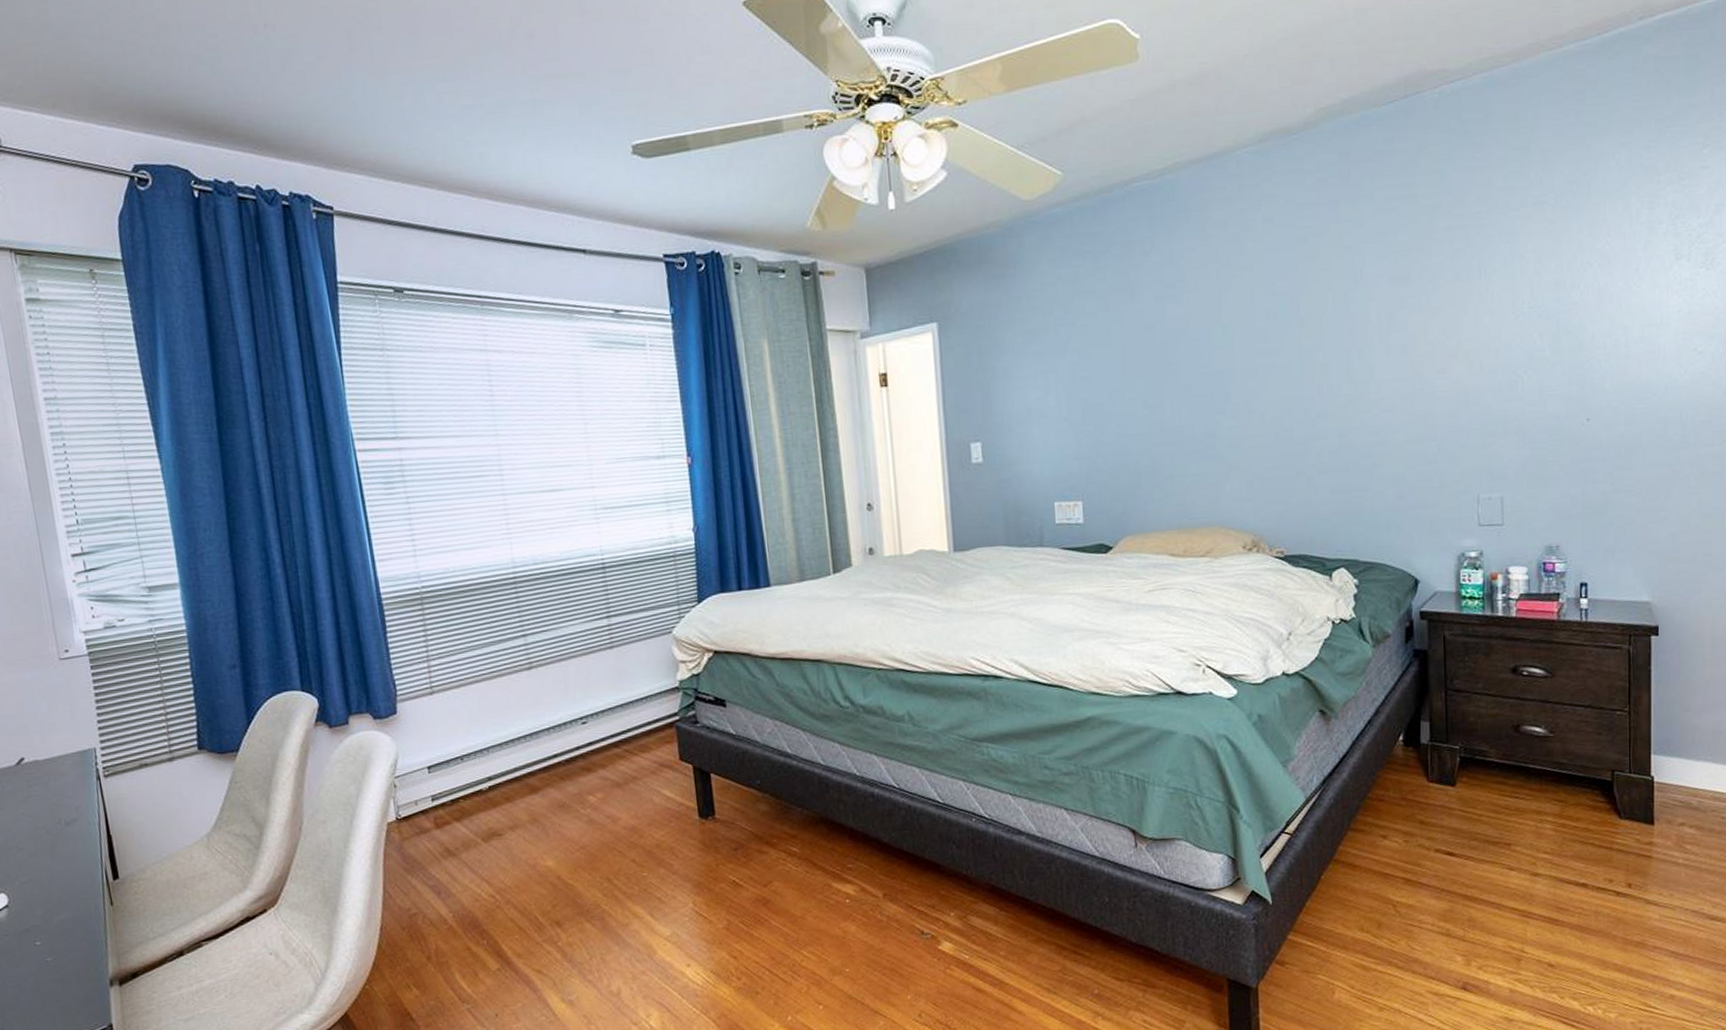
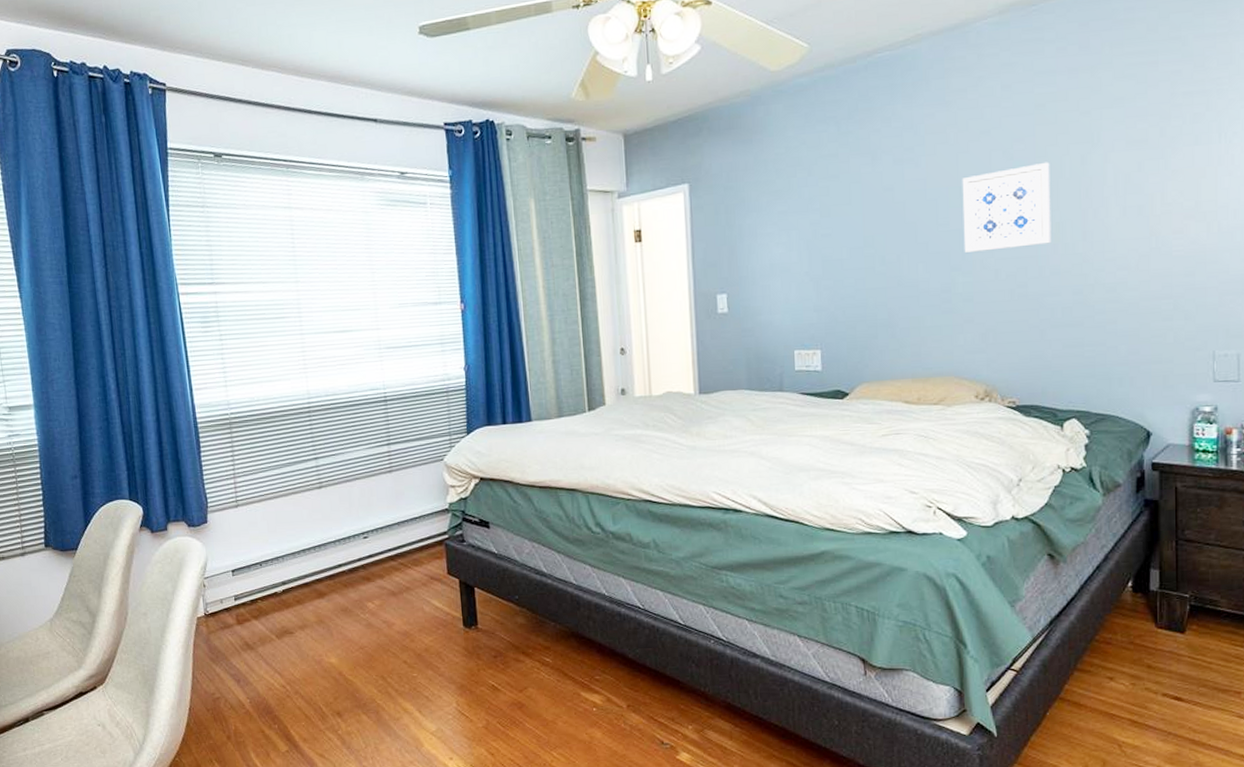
wall art: none [1224,299,1317,395] -> present [962,162,1052,253]

